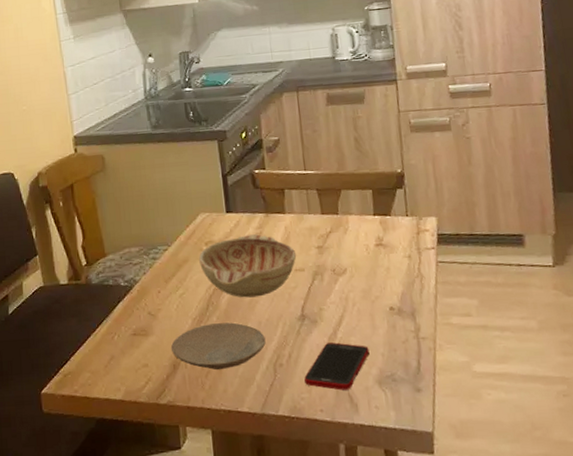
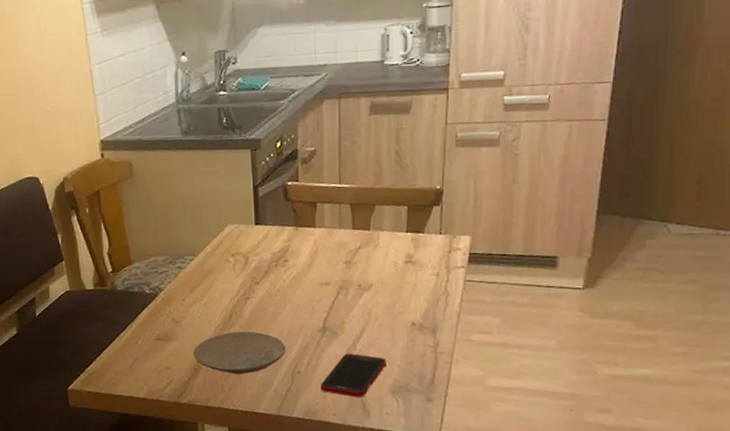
decorative bowl: present [198,234,297,298] -> none [224,247,324,309]

